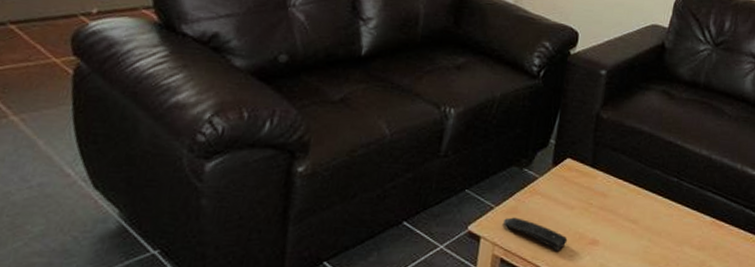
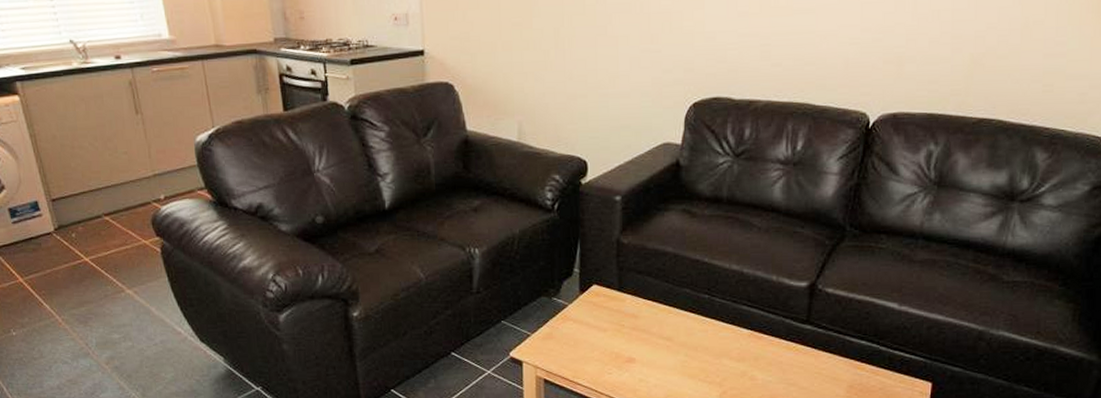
remote control: present [503,217,568,251] -> none [540,342,605,370]

